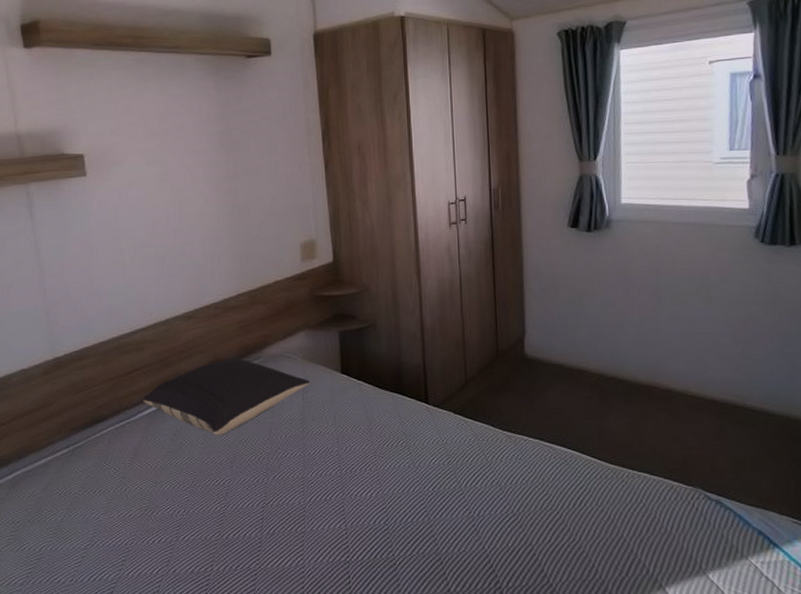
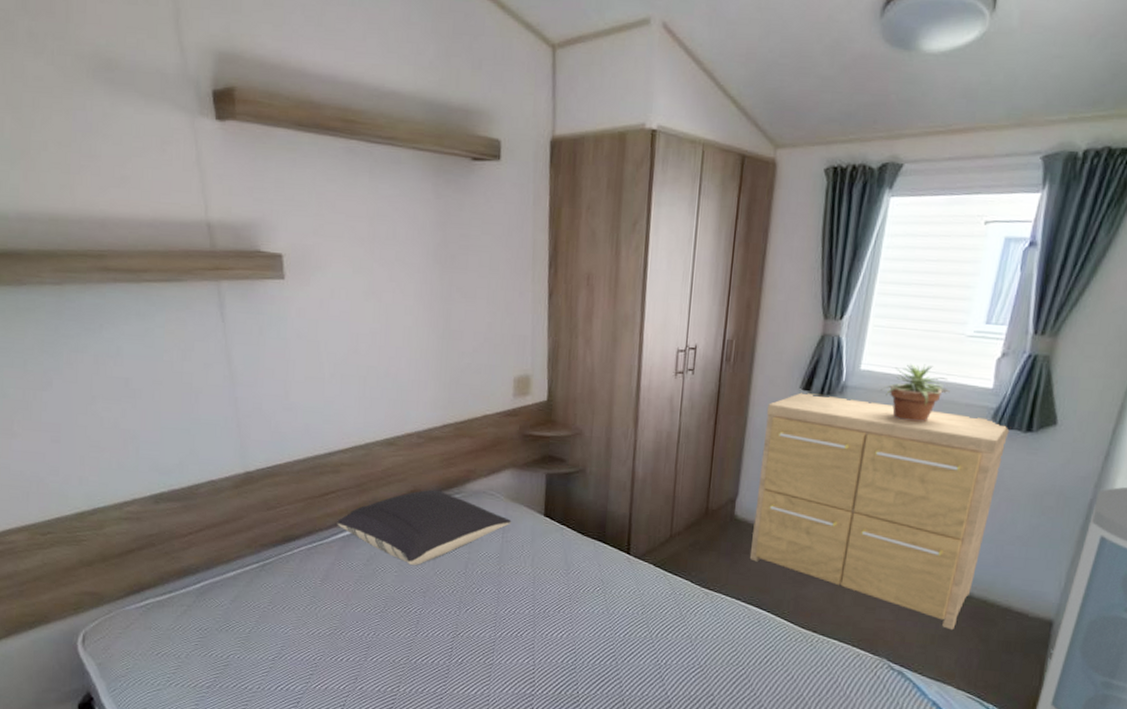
dresser: none [540,230,774,450] -> present [750,392,1010,629]
potted plant: none [644,192,710,247] -> present [881,363,950,422]

